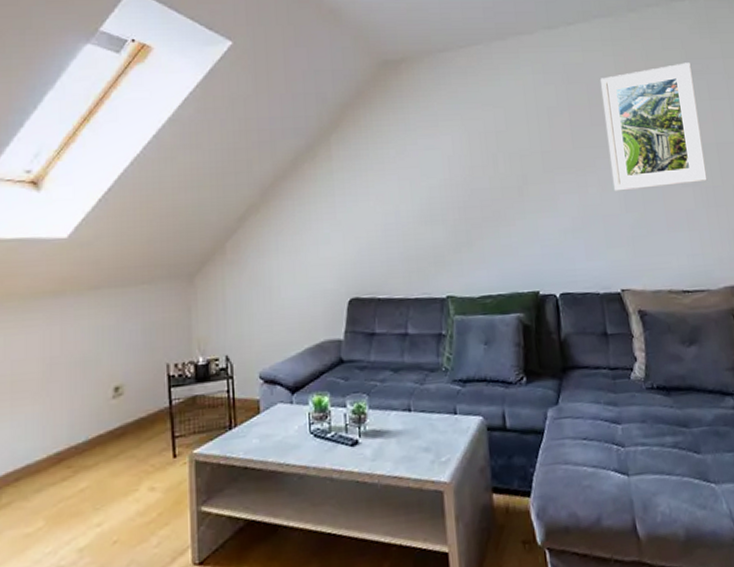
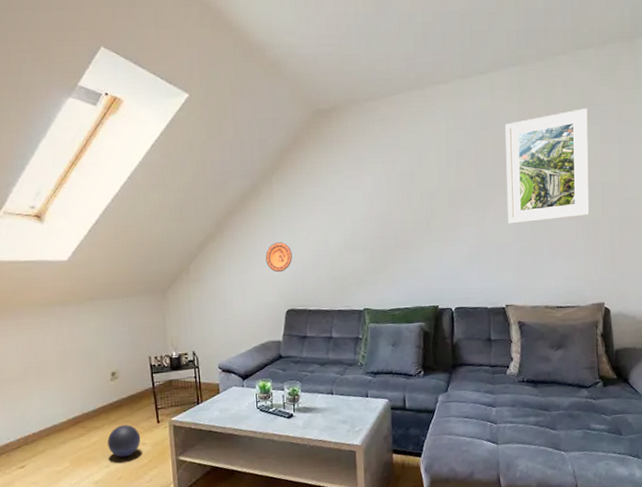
ball: none [102,461,149,511] -> present [107,425,141,458]
decorative plate: none [322,214,356,252] -> present [265,242,292,273]

